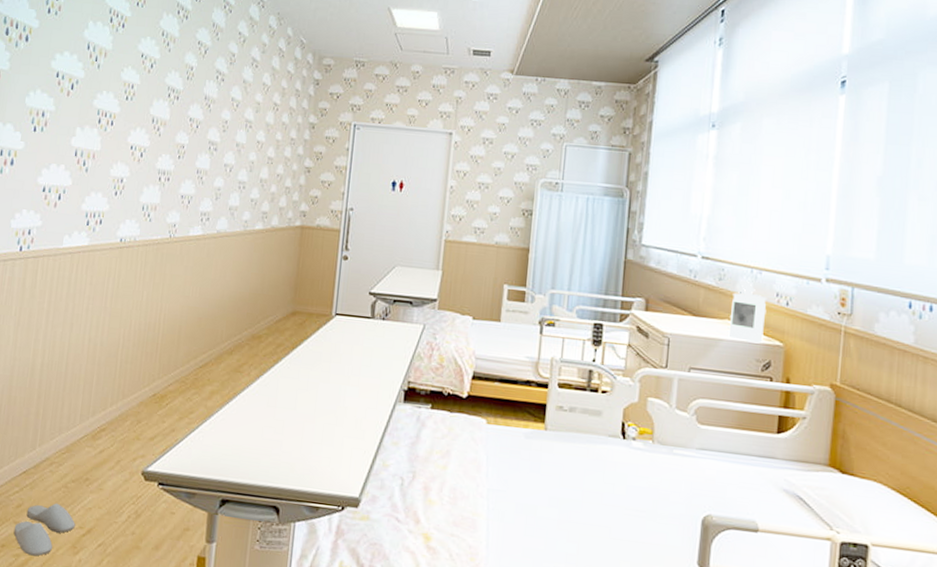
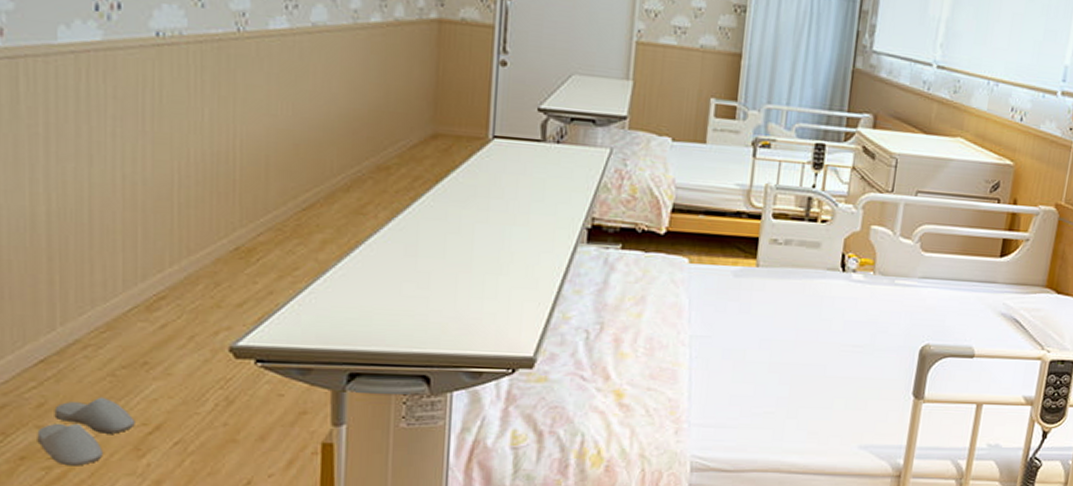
tissue box: present [728,280,767,344] -> none [959,93,1001,163]

